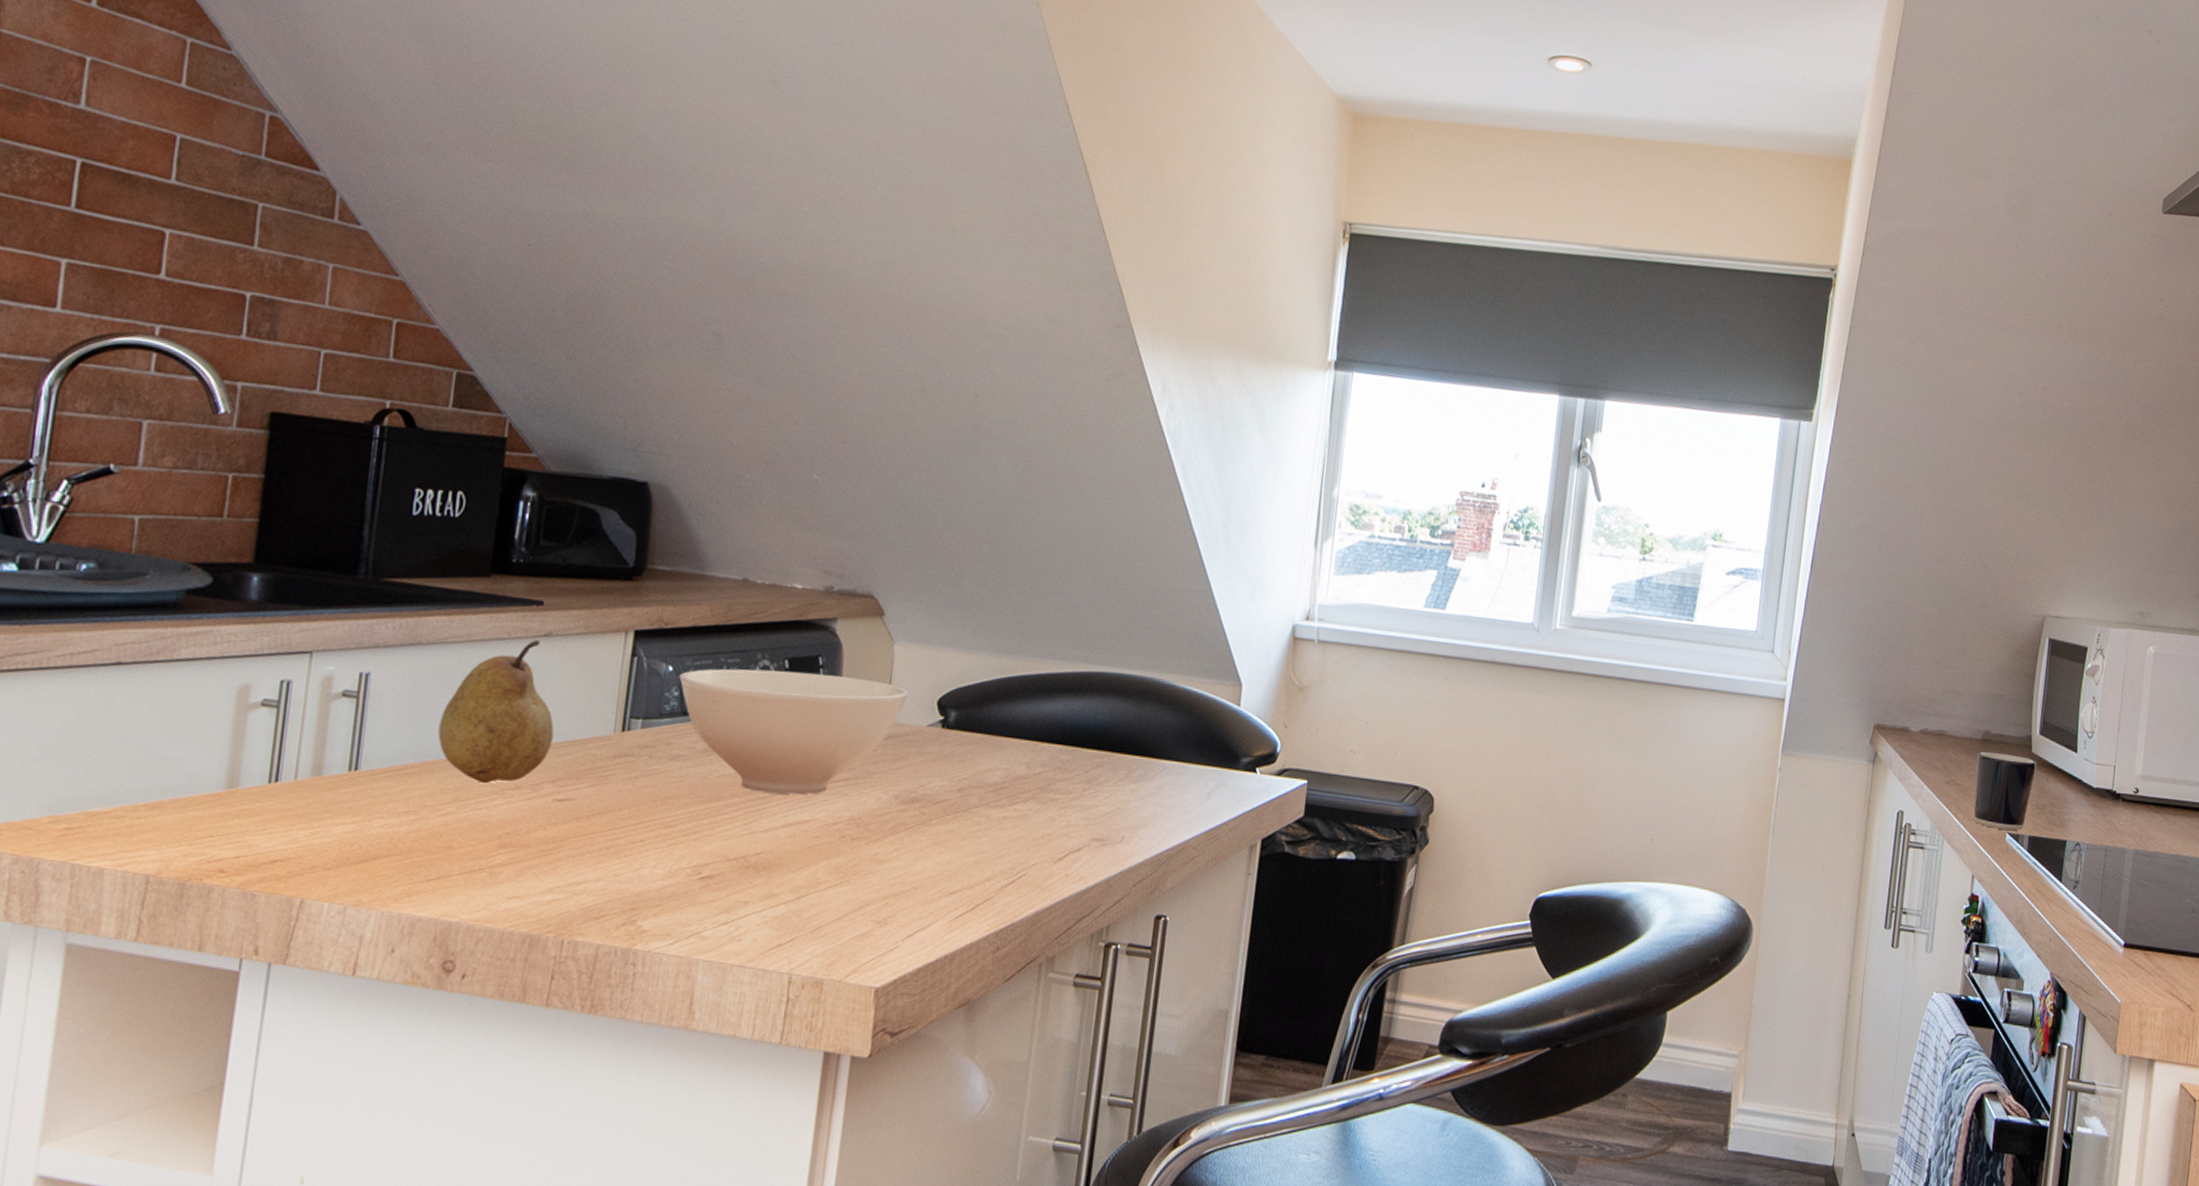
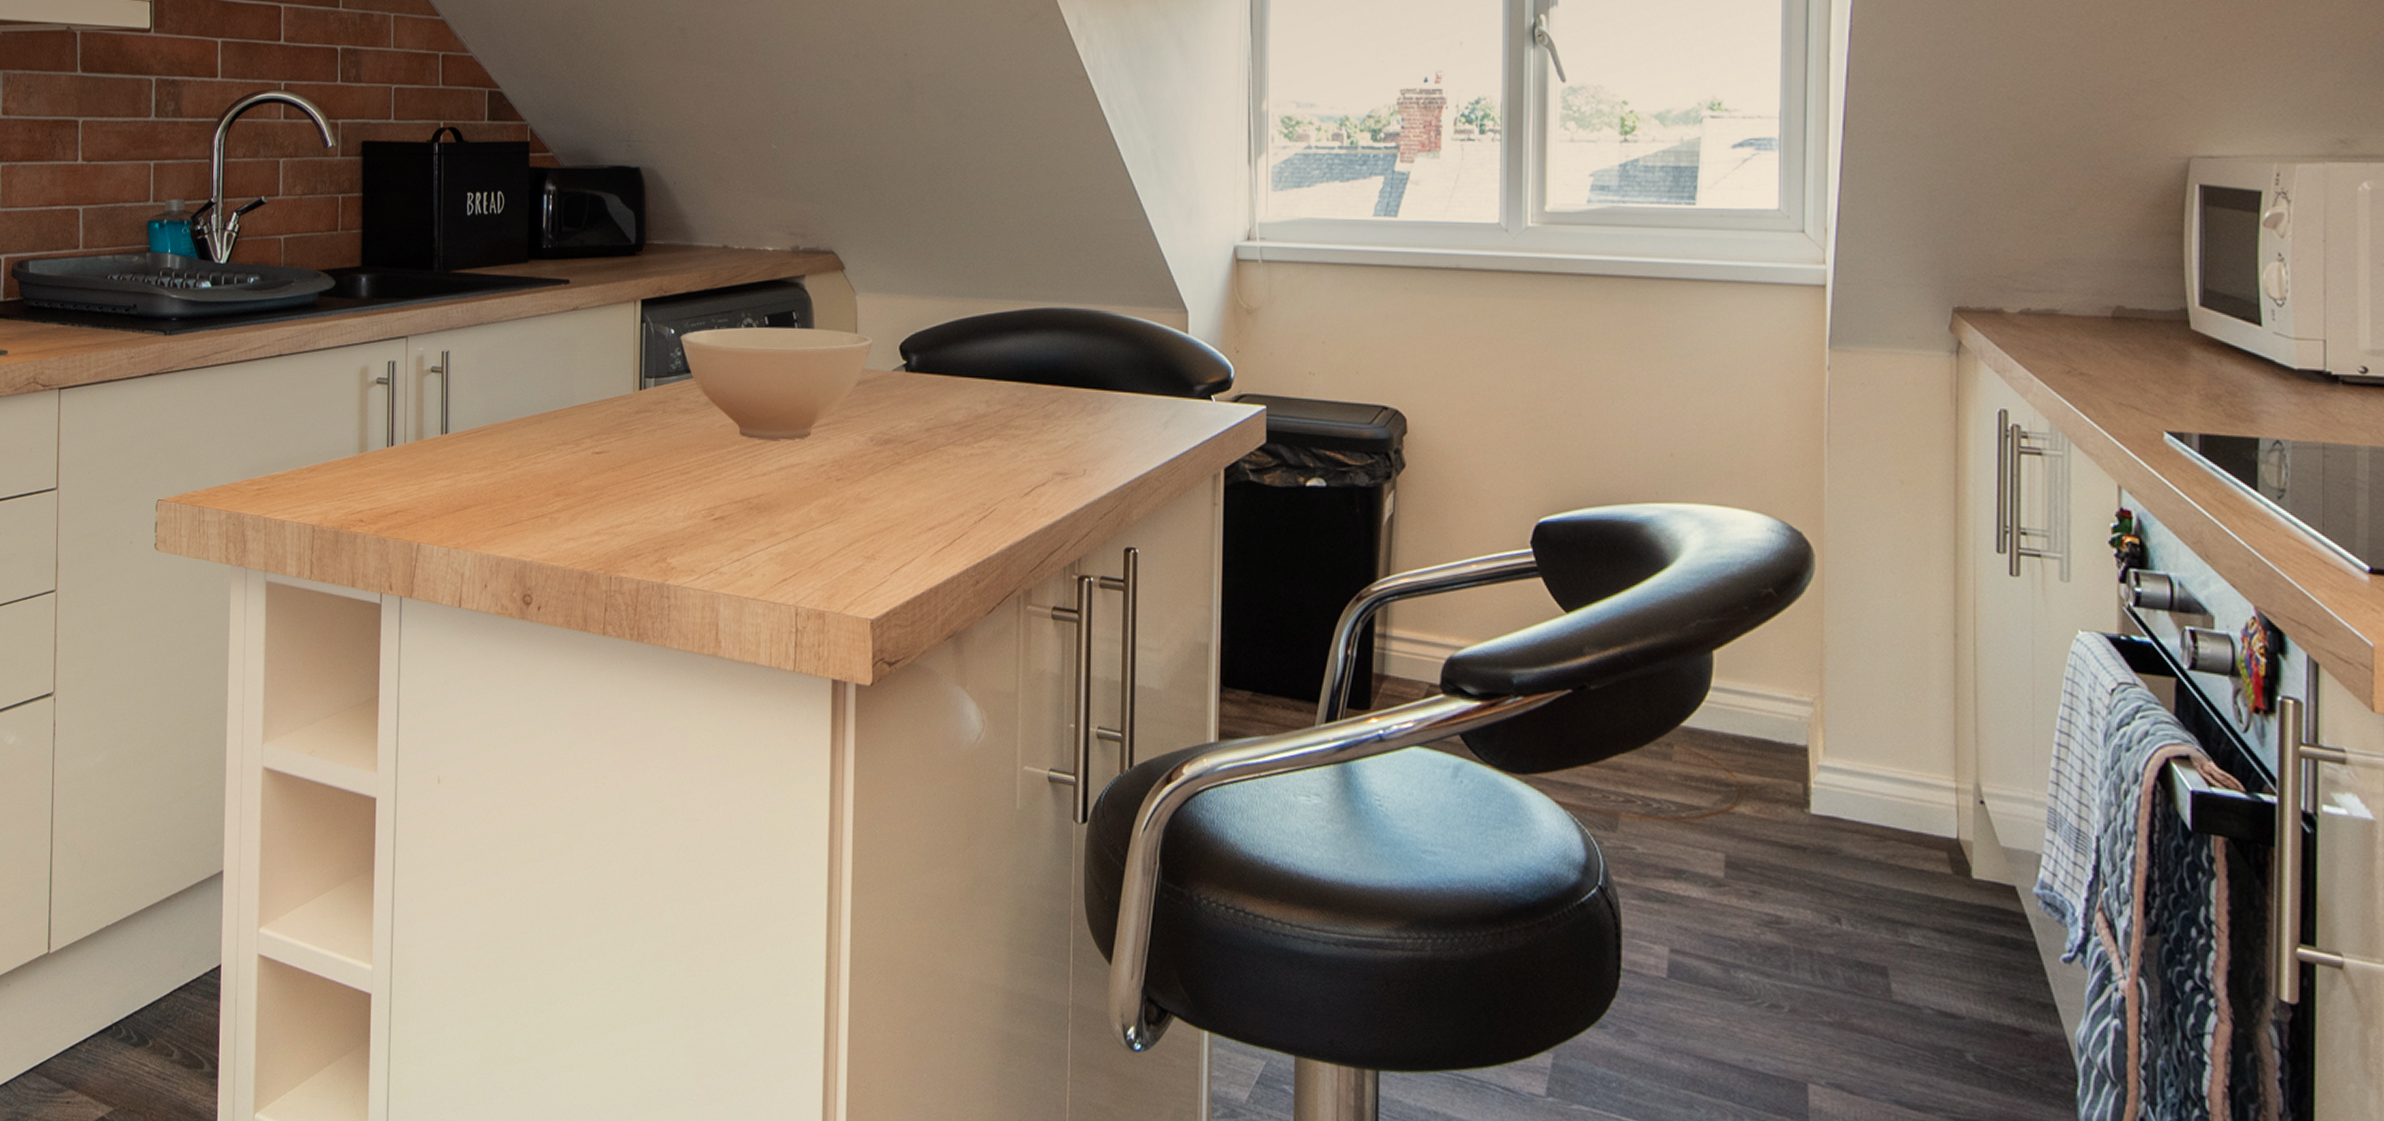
fruit: present [438,640,554,784] -> none [502,314,587,441]
mug: present [1974,751,2037,830] -> none [2107,331,2199,428]

